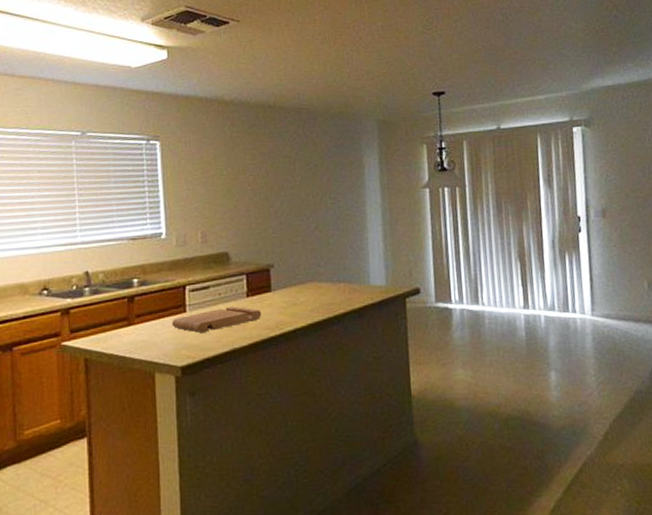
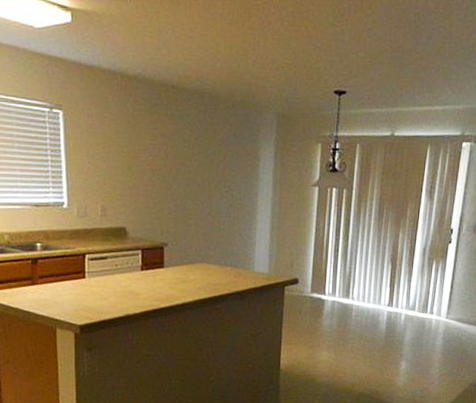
cutting board: present [171,306,262,333] -> none [72,277,154,298]

